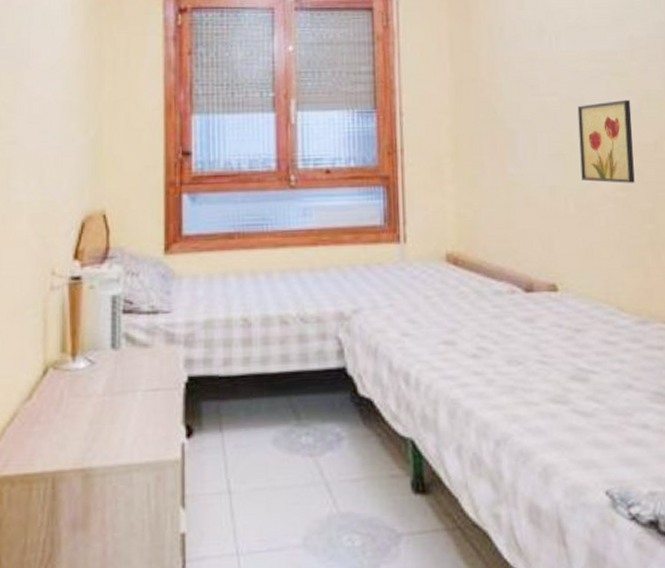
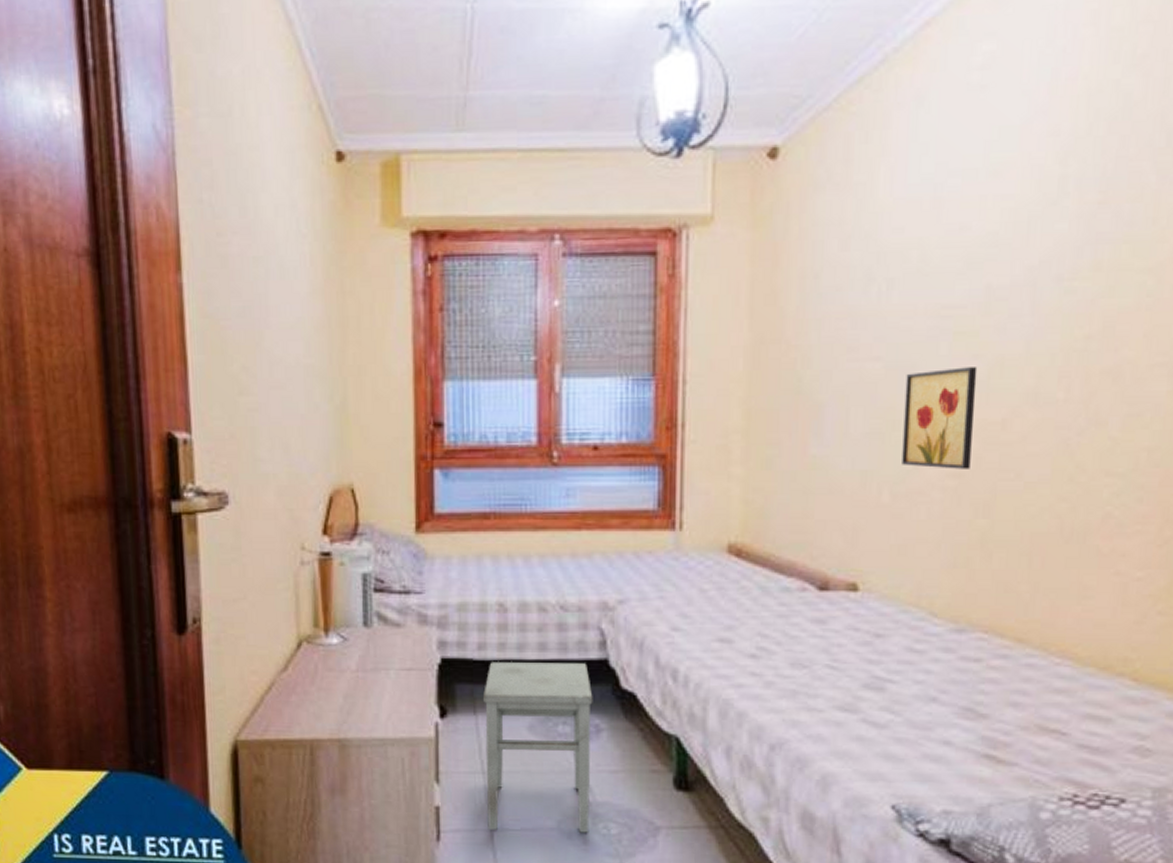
stool: none [229,373,334,554] -> present [483,662,593,833]

